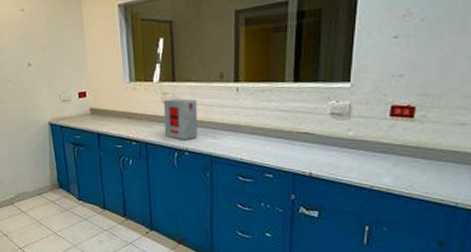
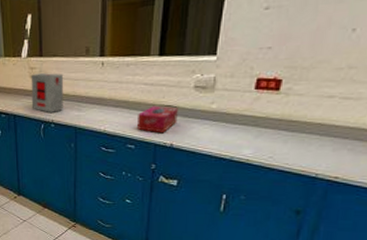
tissue box: none [274,133,315,162] -> present [136,105,178,133]

